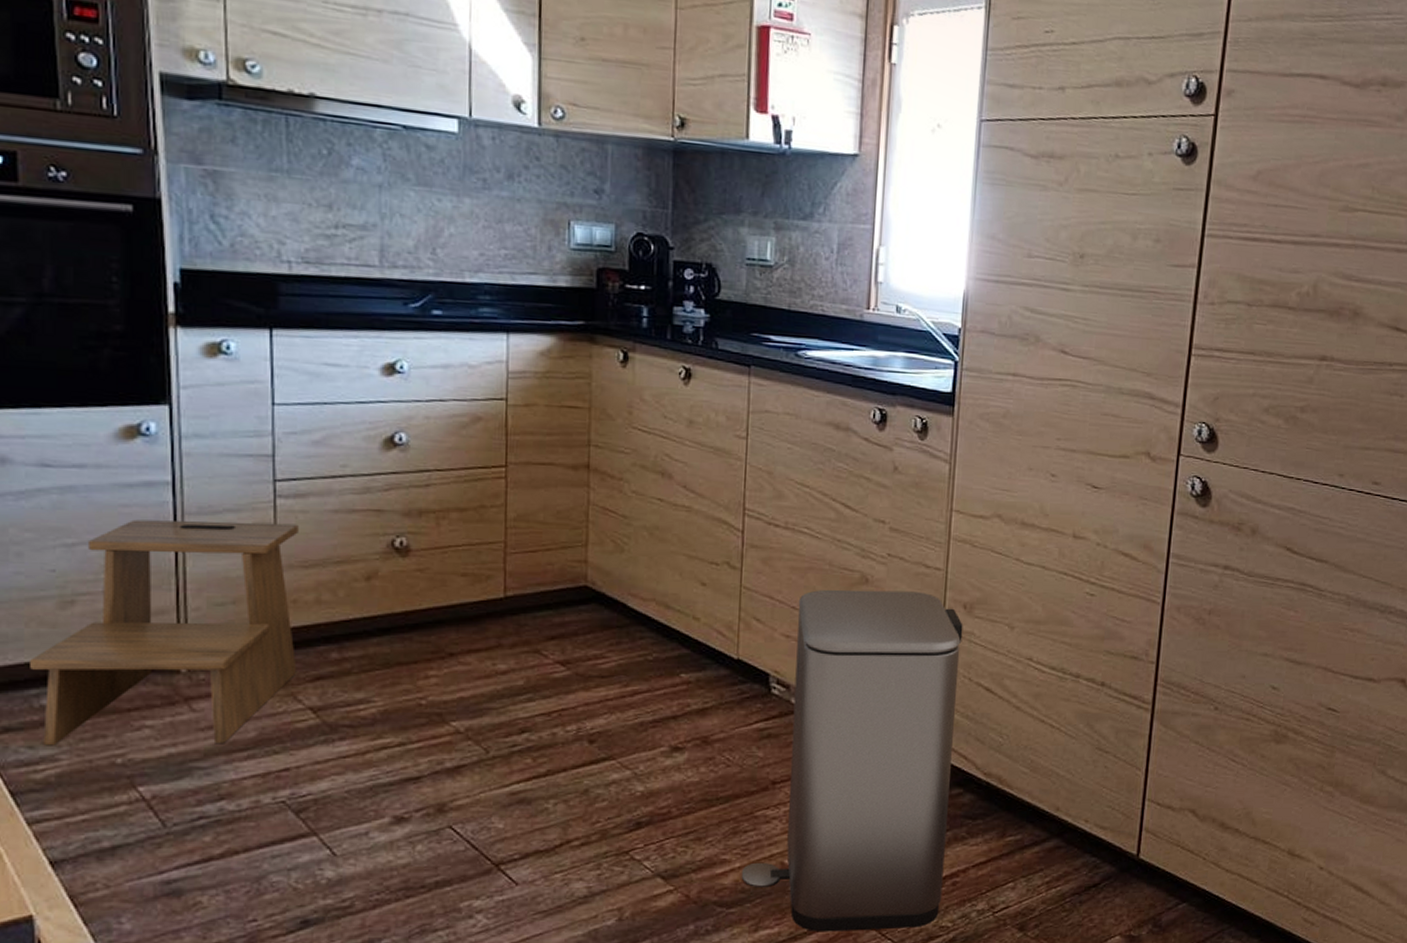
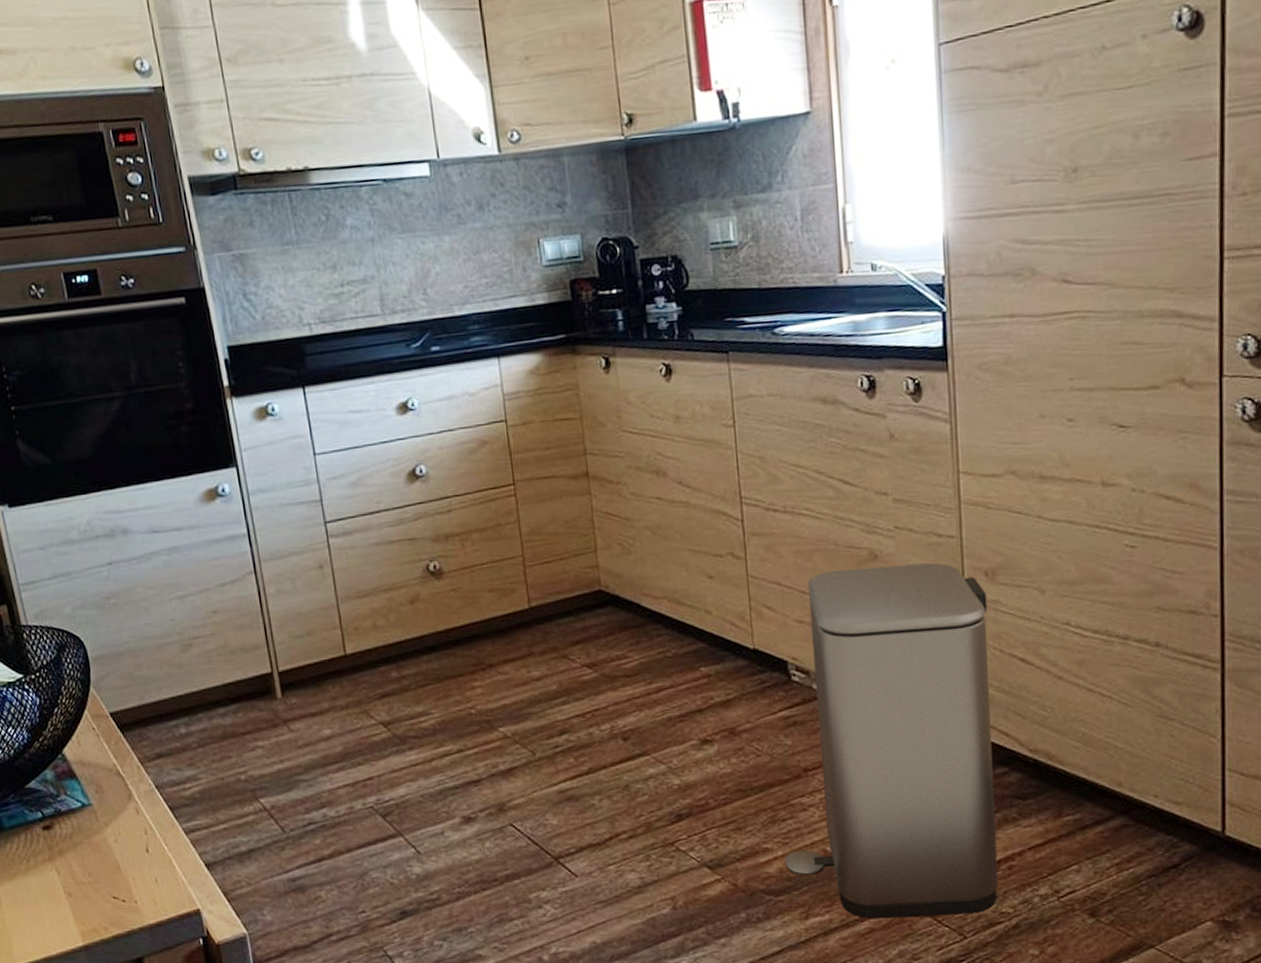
step stool: present [30,519,299,746] -> none [167,559,367,768]

